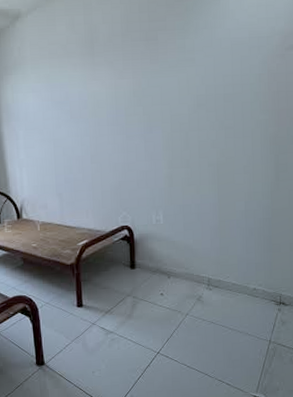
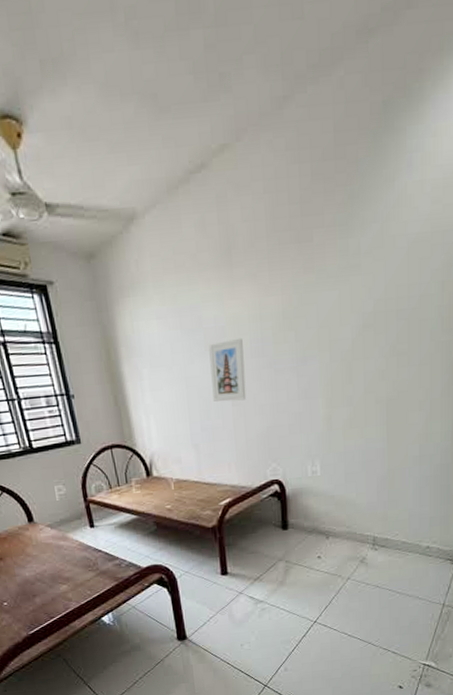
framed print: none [73,110,103,160] -> present [209,337,247,402]

